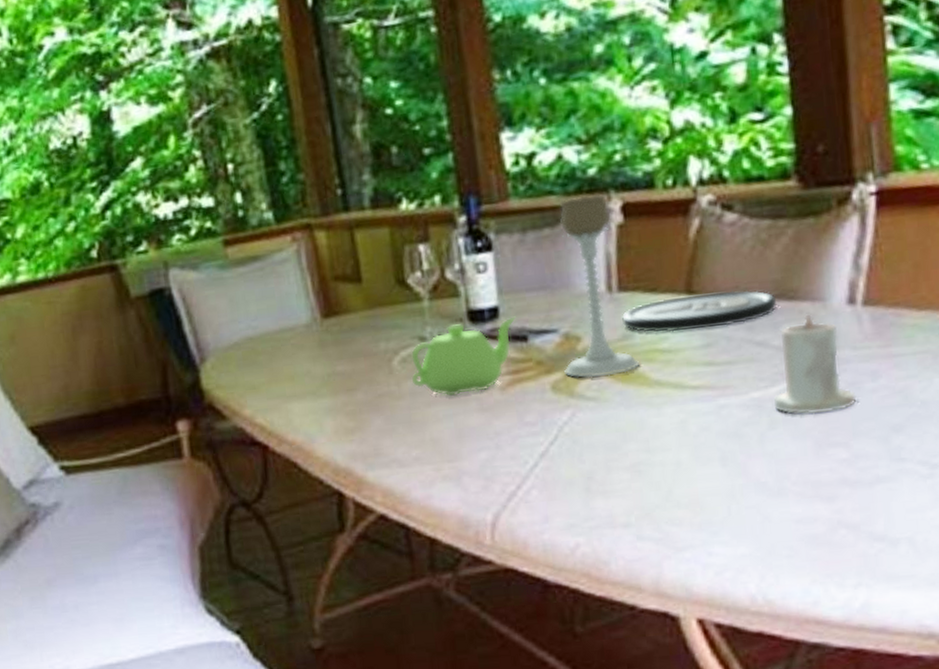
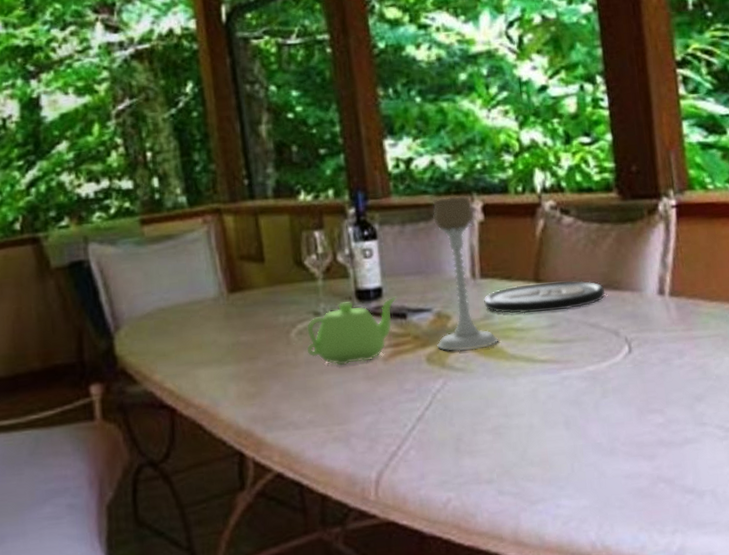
candle: present [774,314,857,415] -> none [605,302,668,386]

